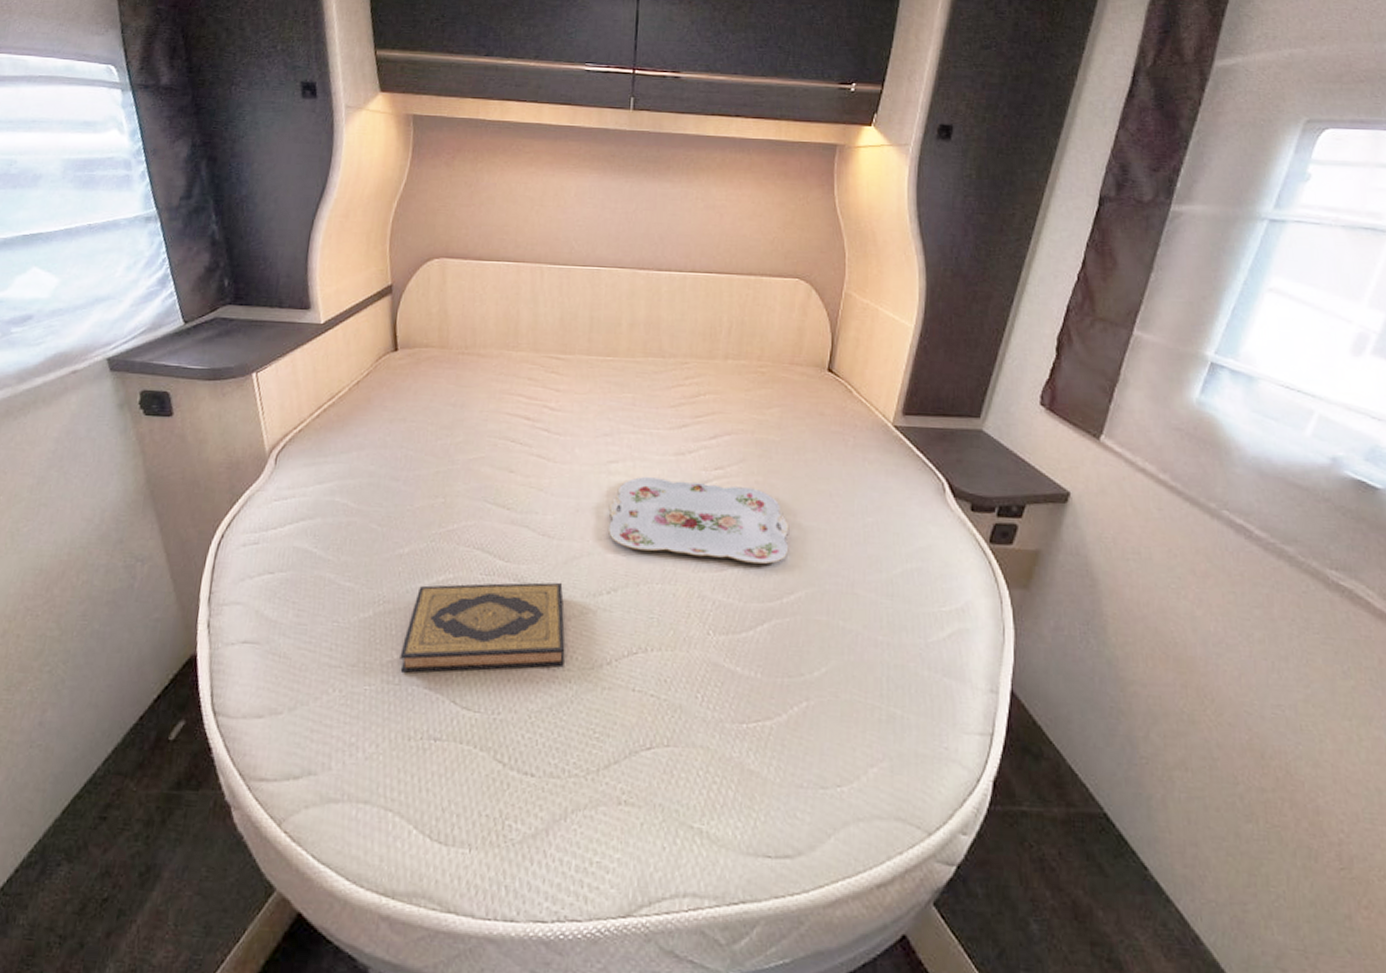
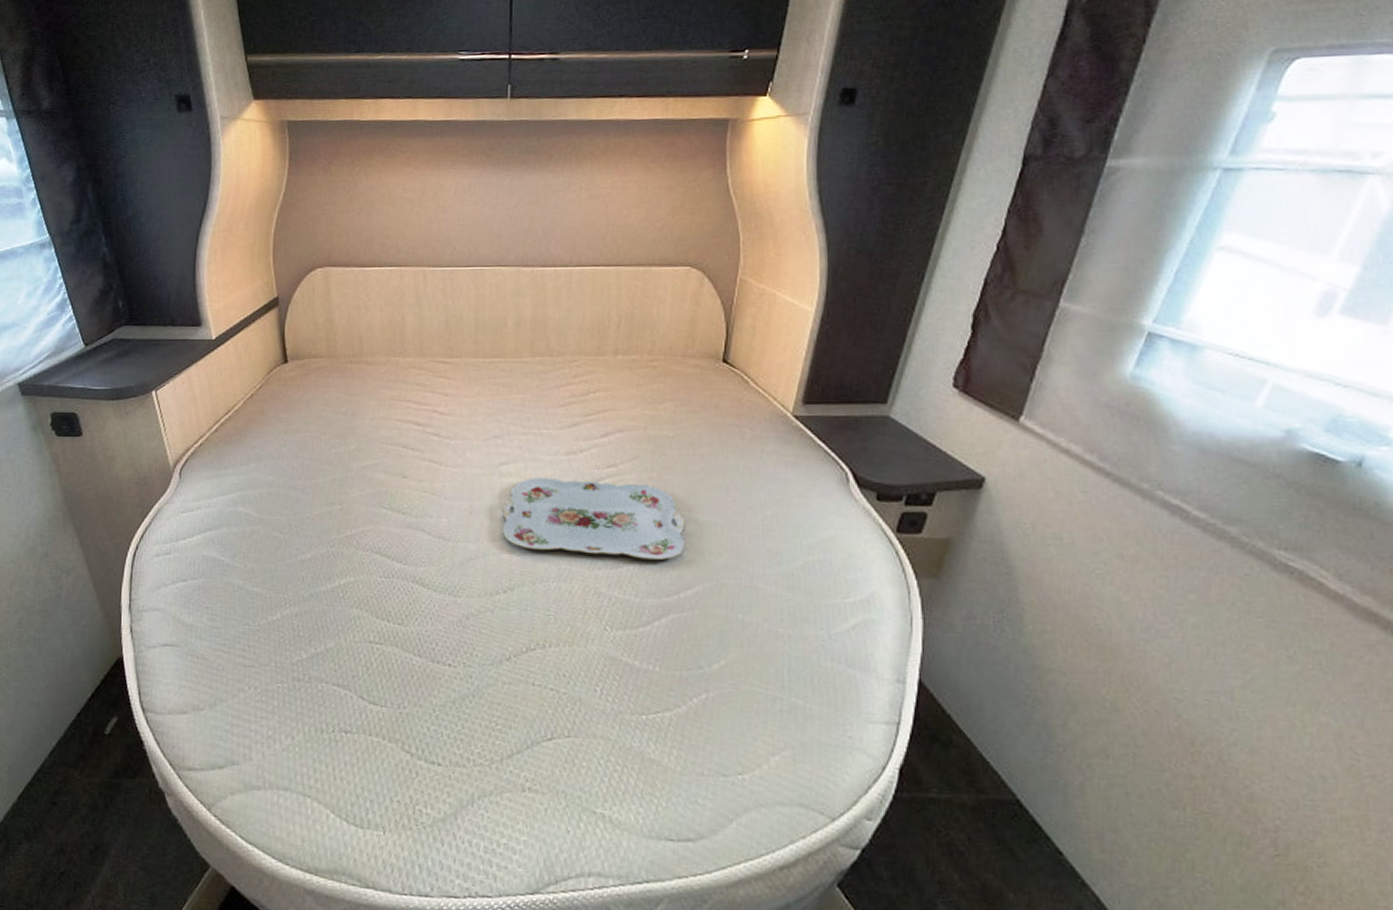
hardback book: present [400,582,566,673] -> none [308,583,465,671]

